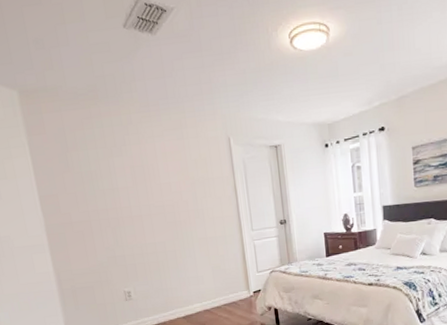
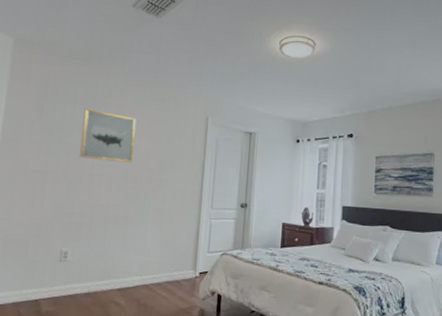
wall art: none [107,151,166,203] -> present [79,109,137,164]

